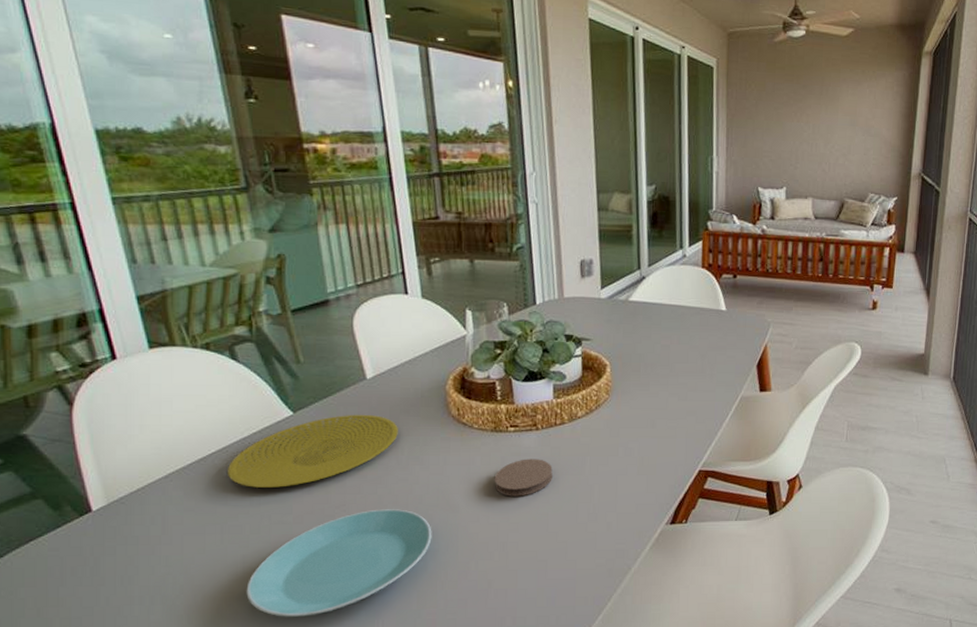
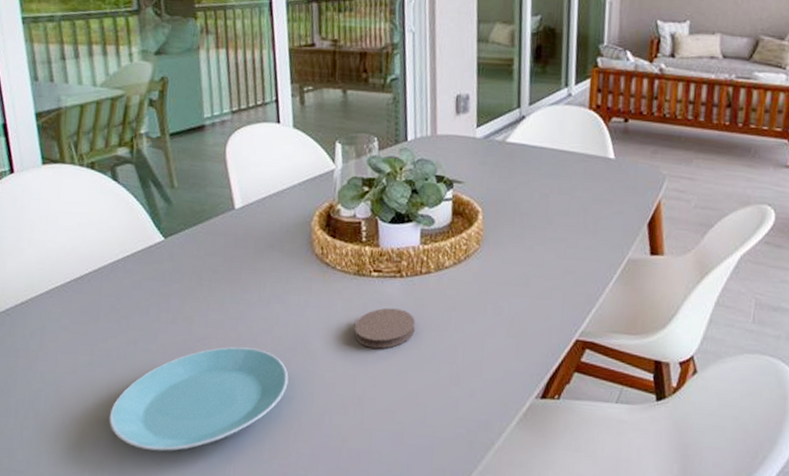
plate: present [227,414,398,488] -> none [100,244,262,314]

